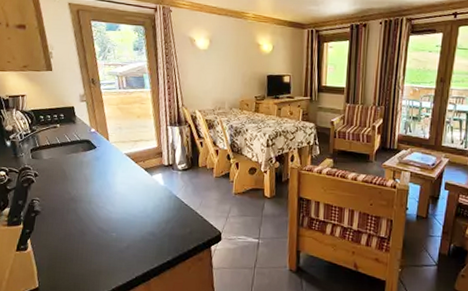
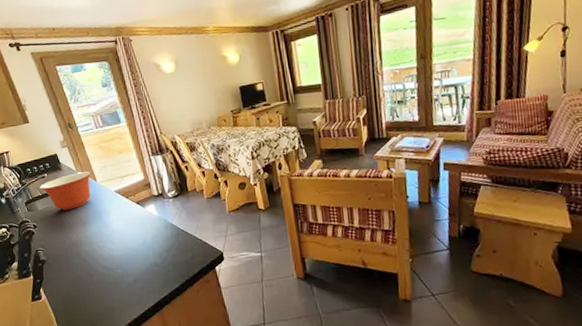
mixing bowl: none [49,129,105,165] -> present [39,171,91,210]

